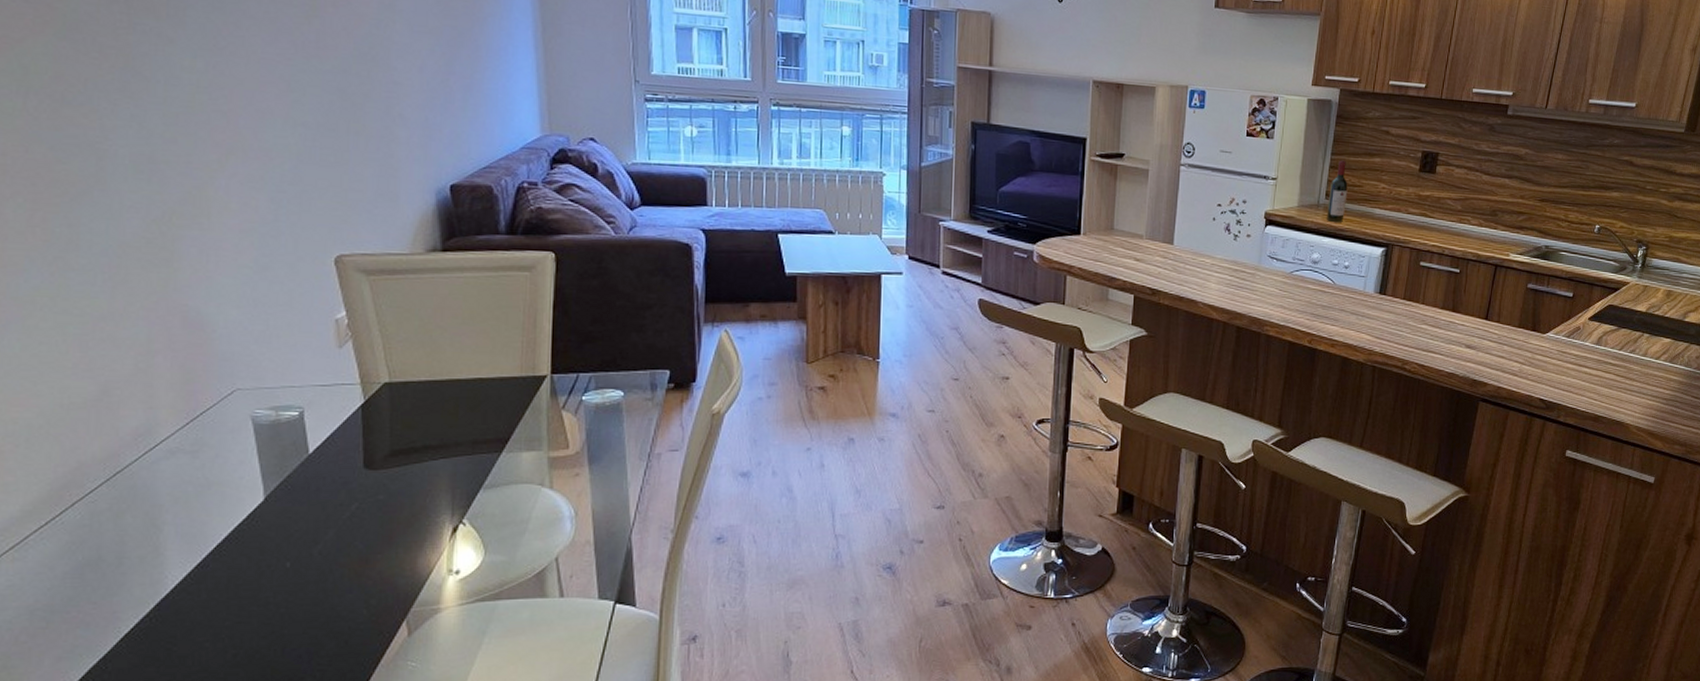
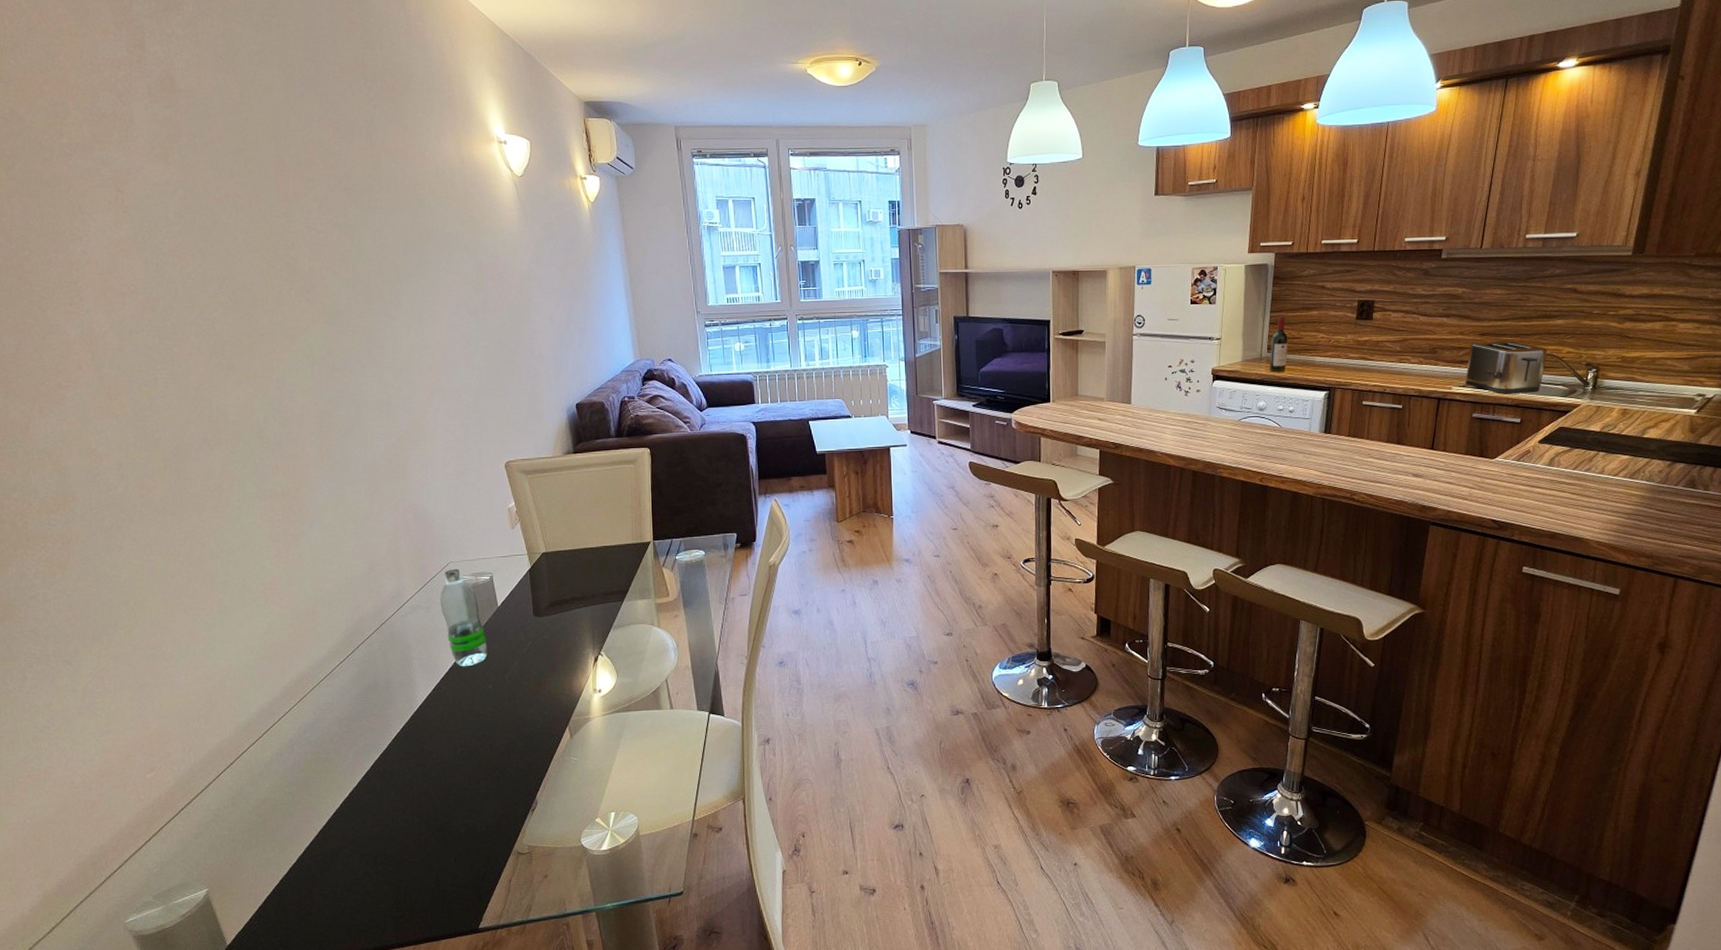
bottle: none [215,399,288,535] -> present [440,568,488,666]
toaster: none [1523,208,1602,266] -> present [1465,340,1548,394]

